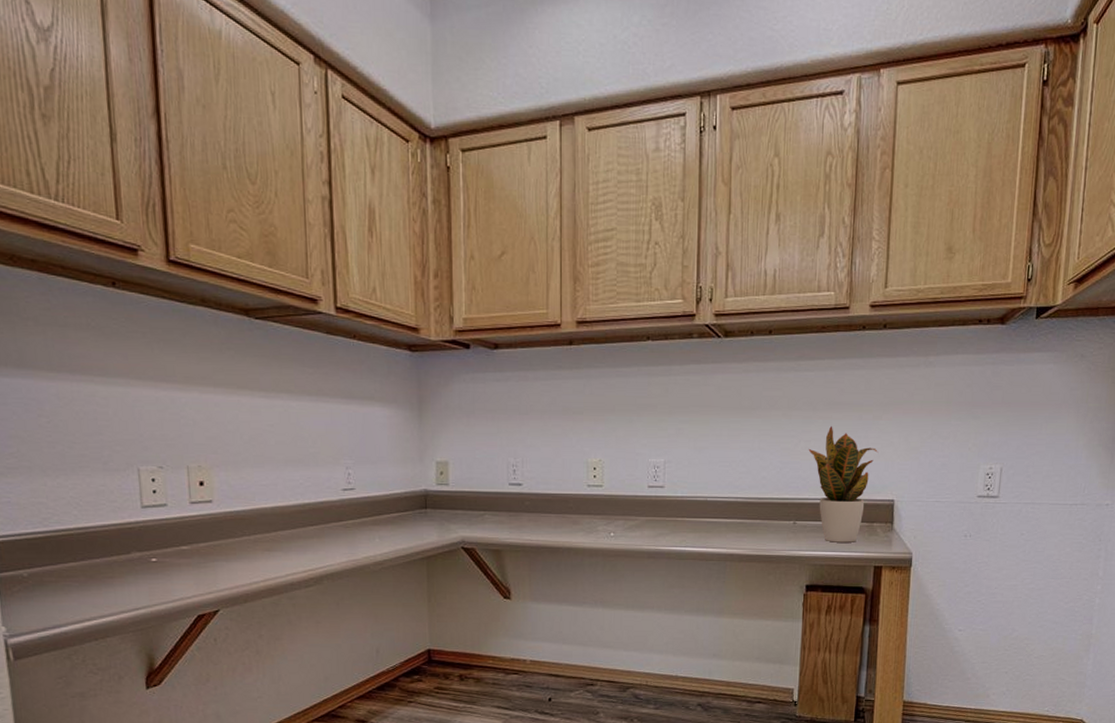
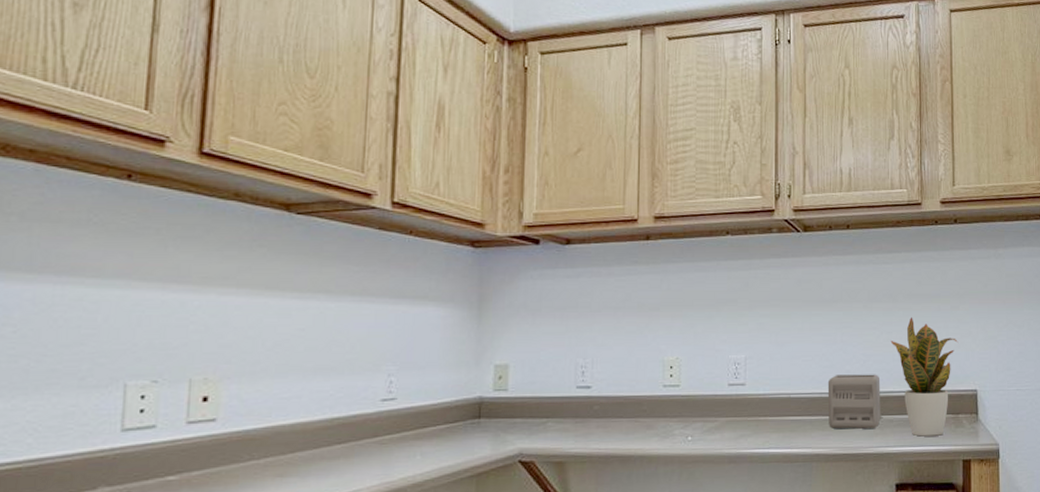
desk organizer: none [743,481,796,533] -> present [827,374,881,429]

